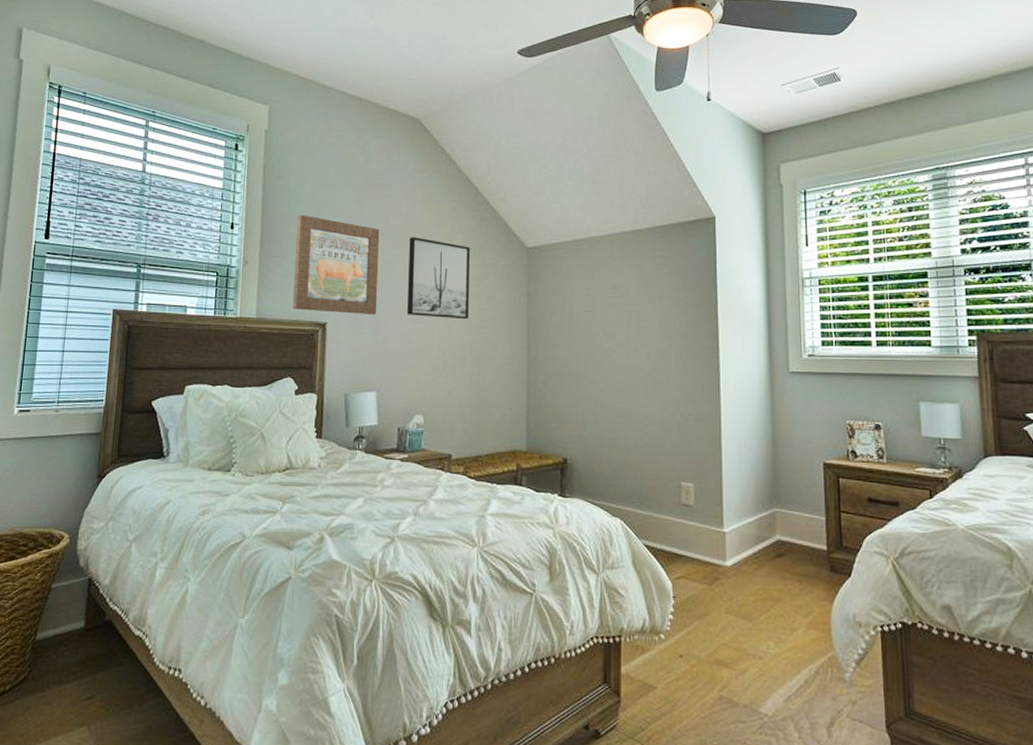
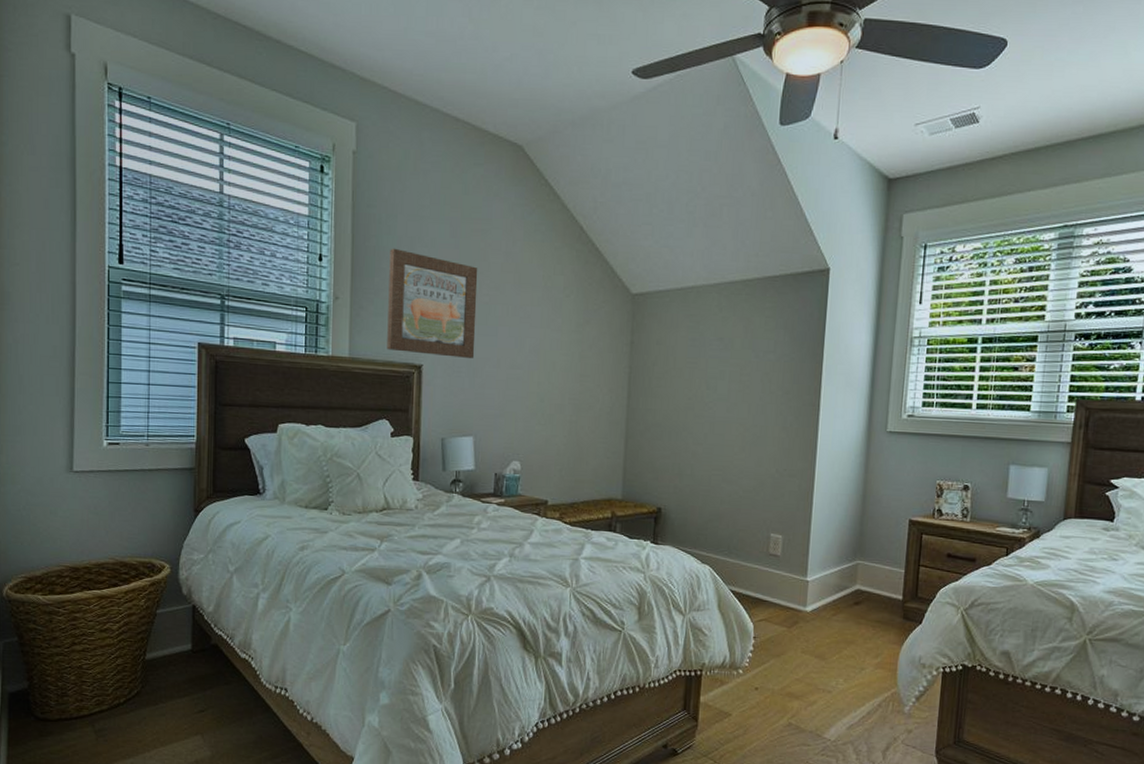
wall art: present [407,237,470,320] -> none [506,277,572,367]

